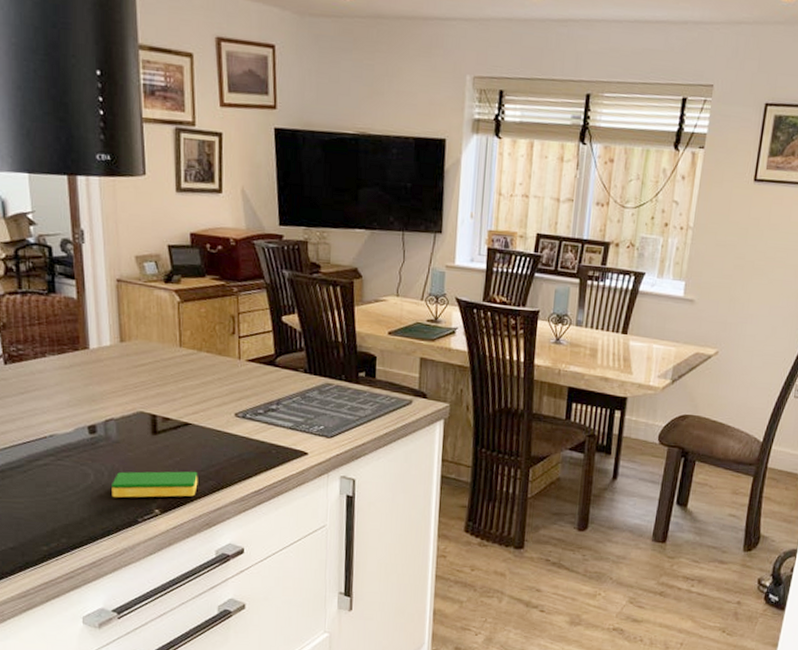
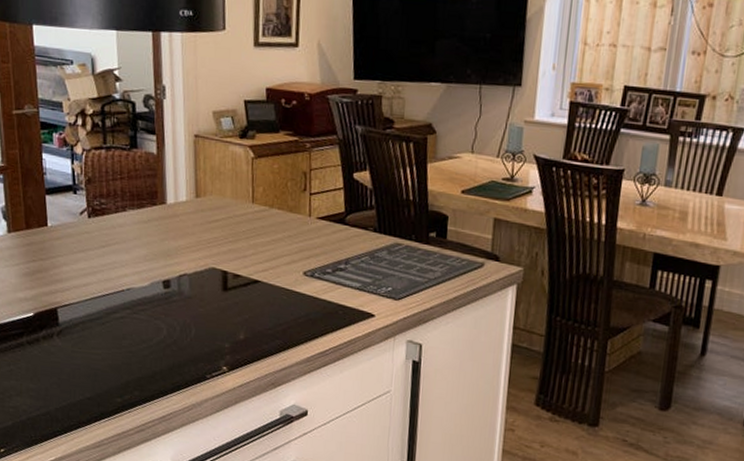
dish sponge: present [112,471,198,498] -> none [182,327,266,355]

